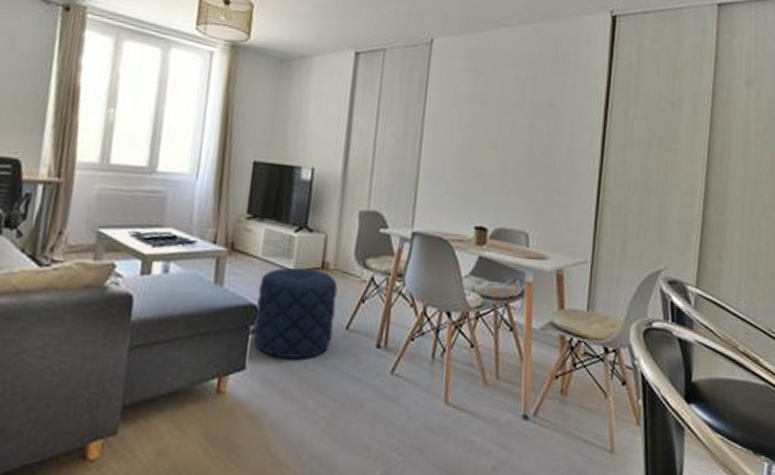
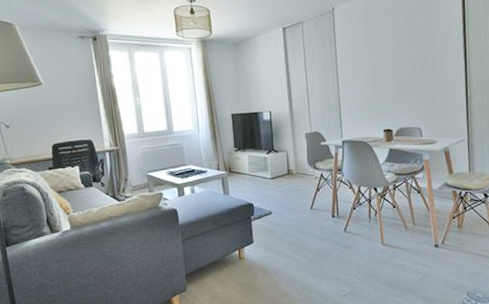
pouf: present [253,267,338,359] -> none [251,175,303,233]

